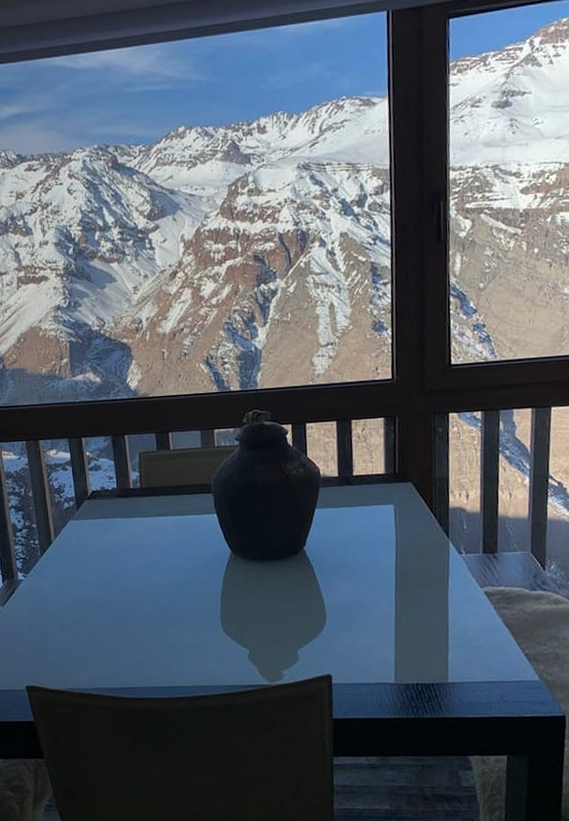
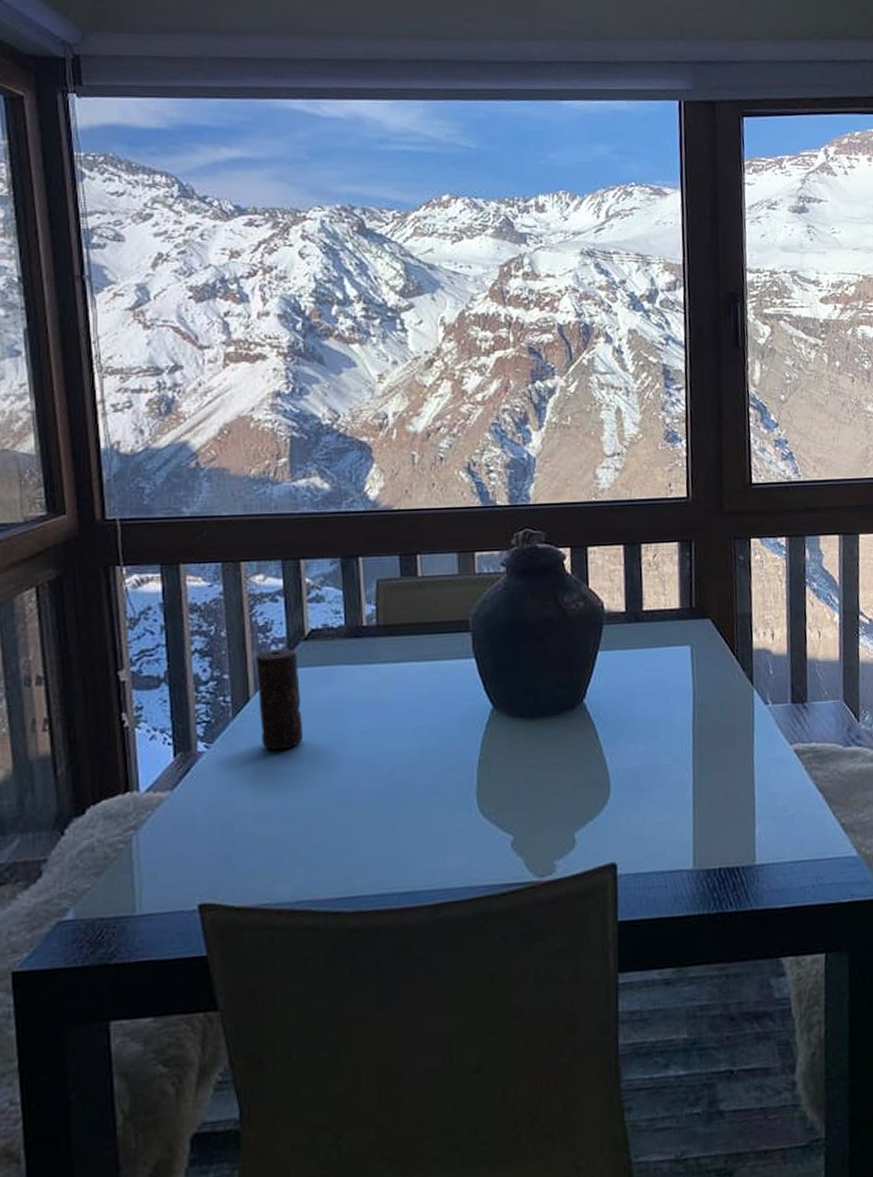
candle: none [54,506,91,580] -> present [256,649,303,750]

